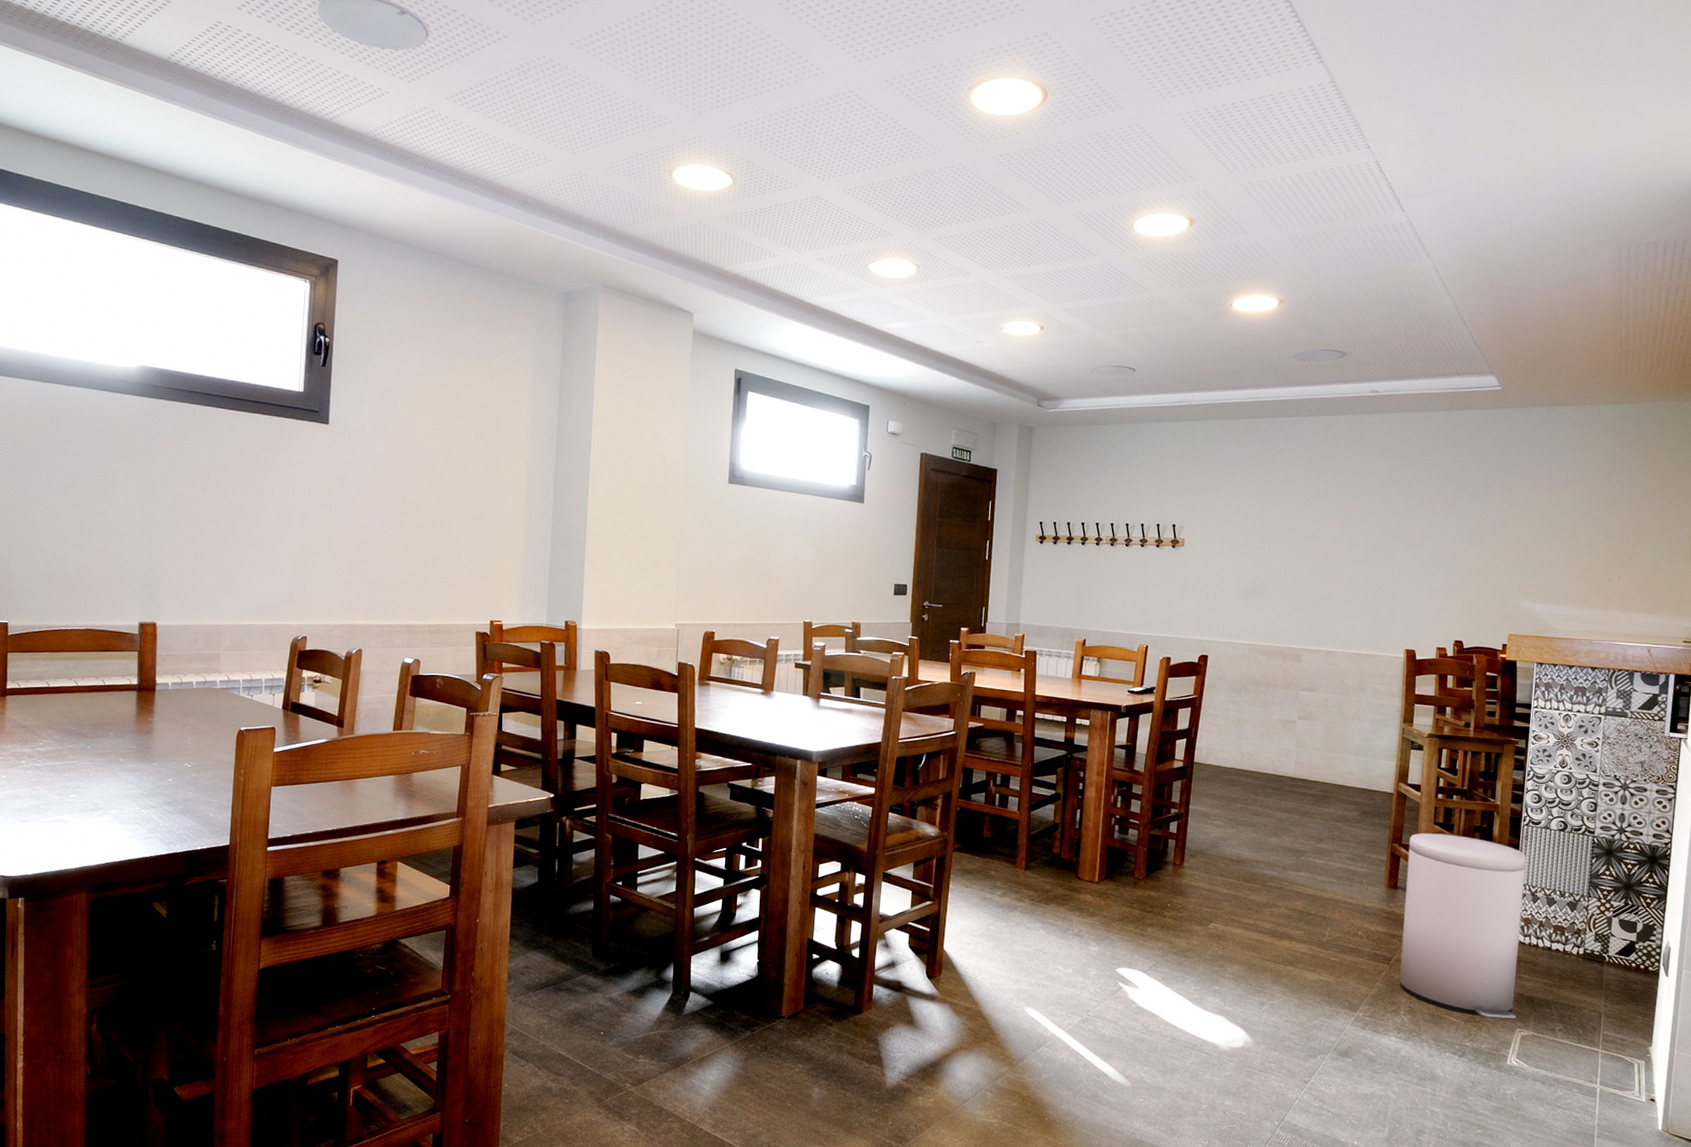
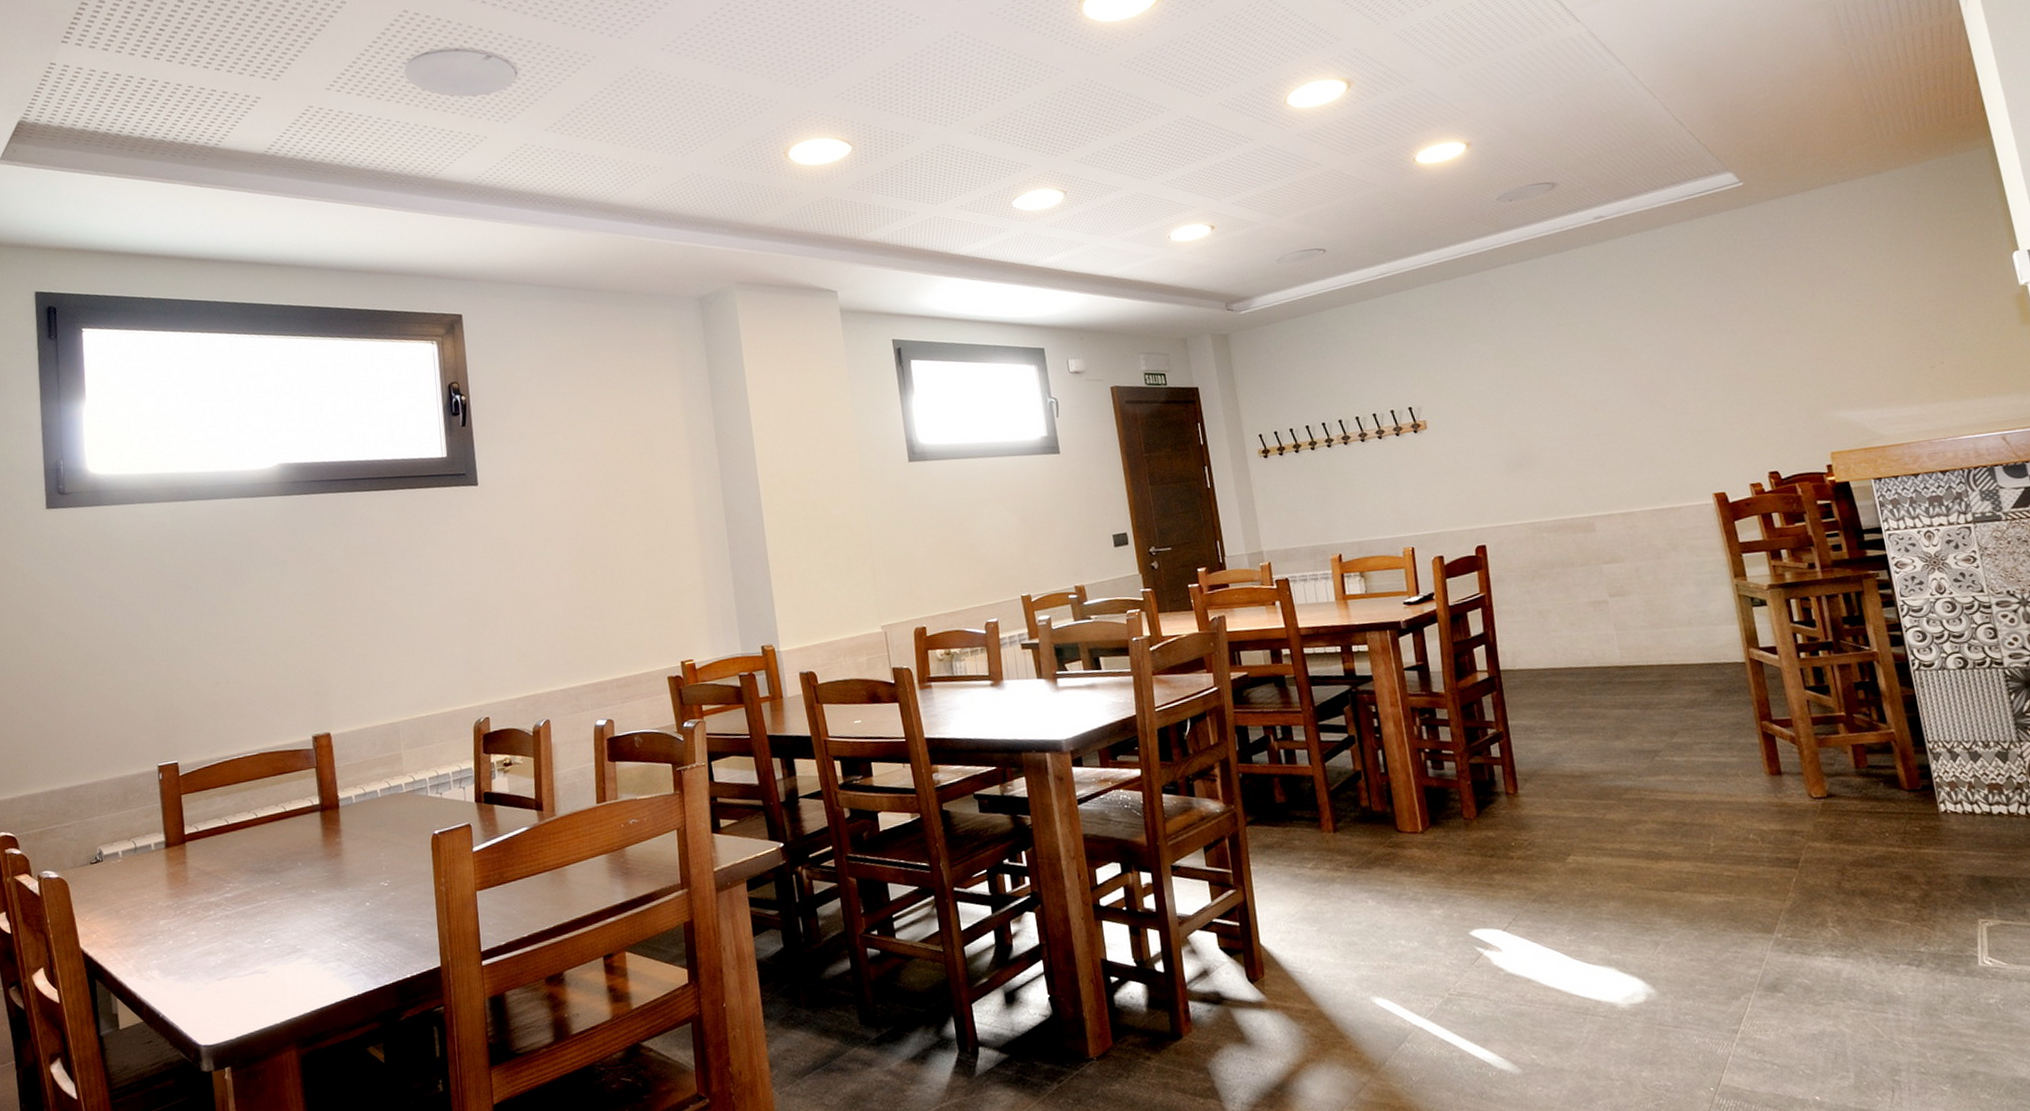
pedal bin: present [1398,832,1526,1020] -> none [1780,696,1974,914]

